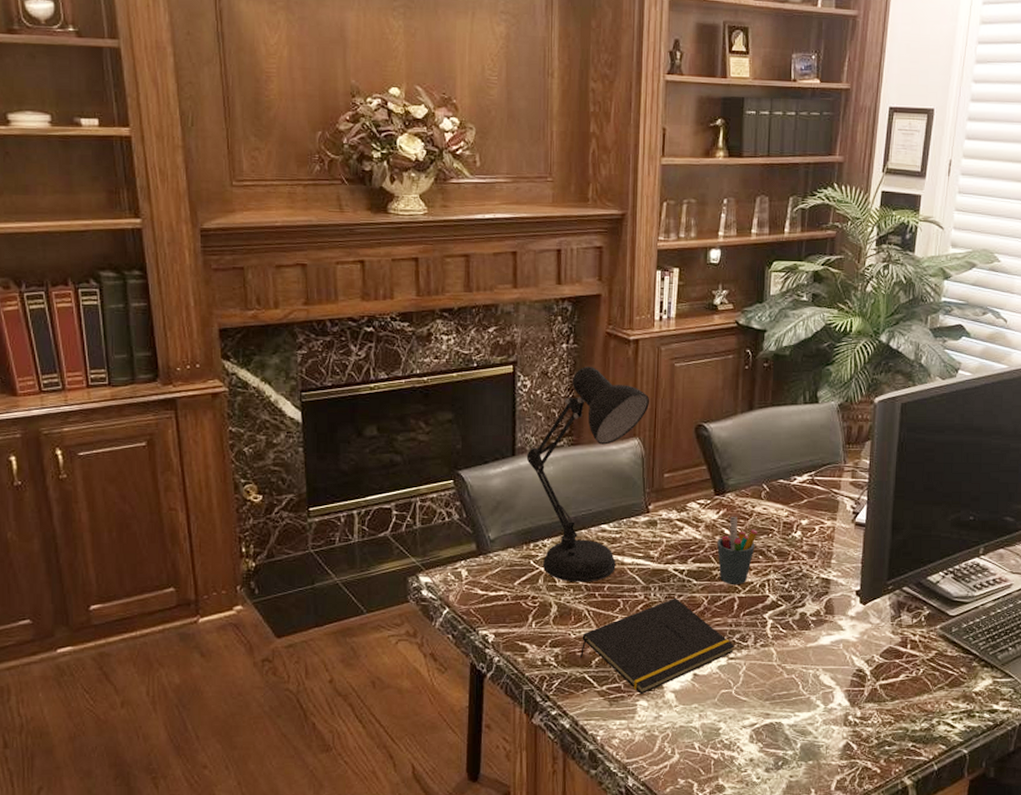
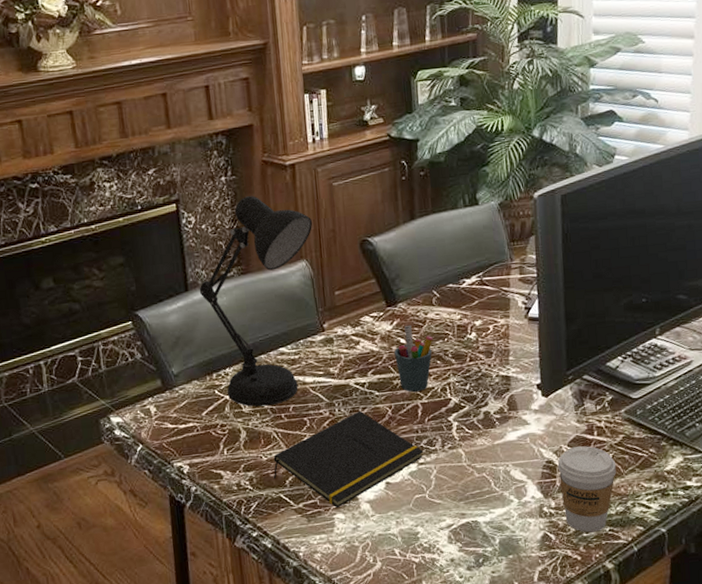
coffee cup: none [867,658,925,746] -> present [557,446,616,533]

